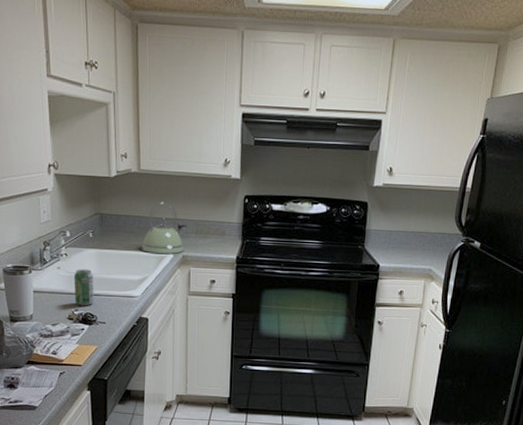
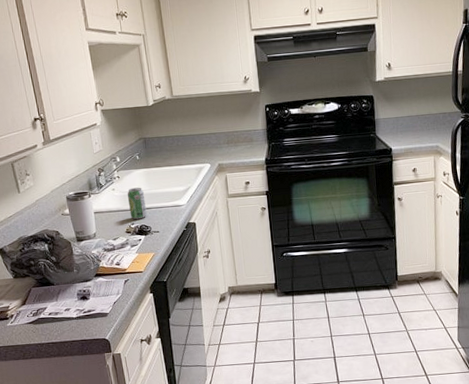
kettle: present [142,202,187,255] -> none [182,120,219,166]

